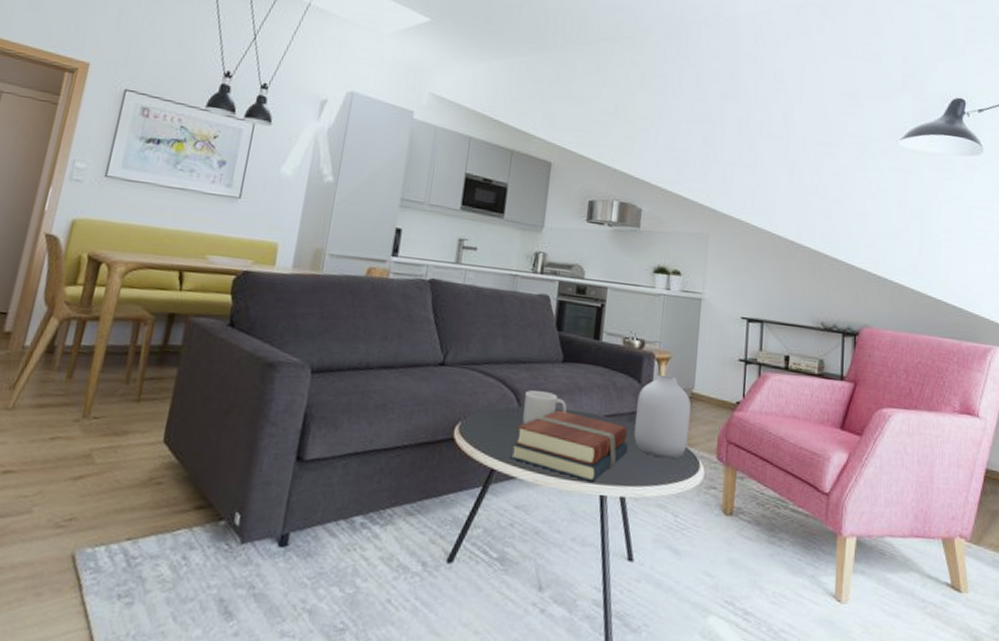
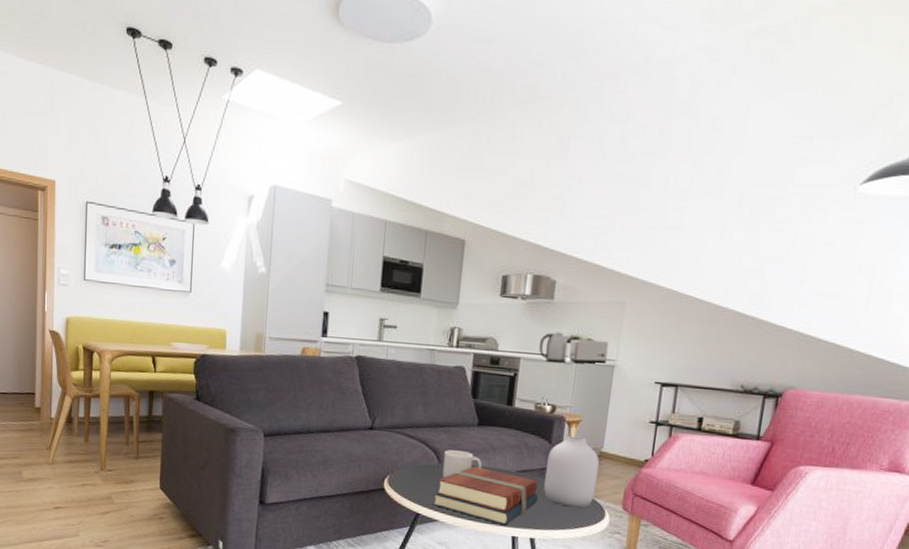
kettle: none [626,261,655,294] -> present [539,332,568,363]
toaster: none [655,269,695,297] -> present [568,339,609,364]

